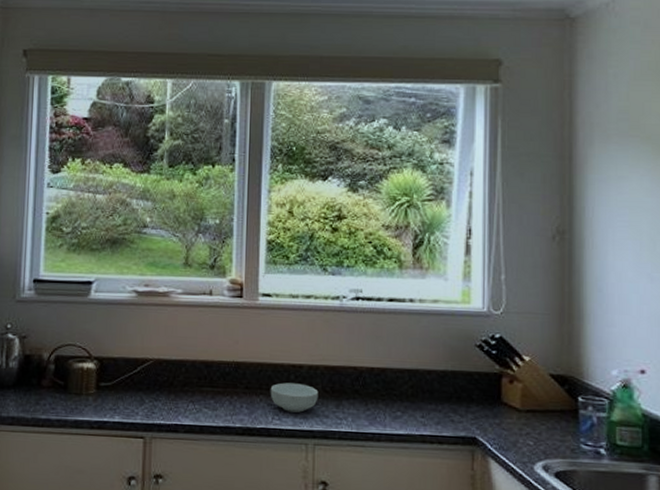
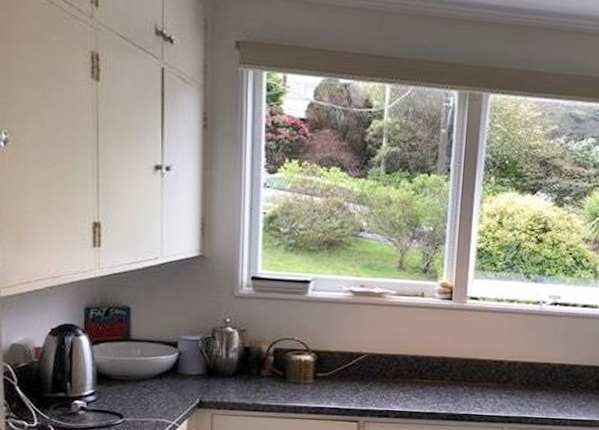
cereal bowl: present [270,382,319,413] -> none [473,375,516,401]

